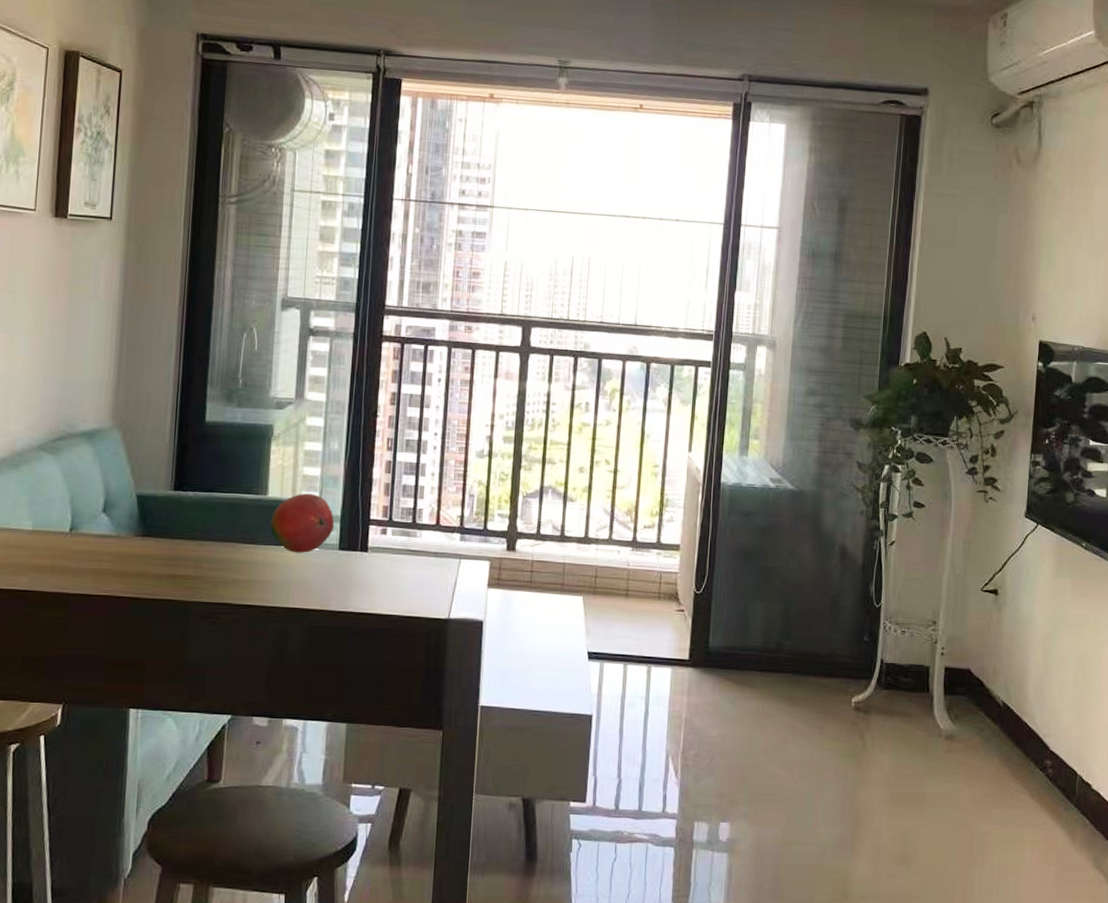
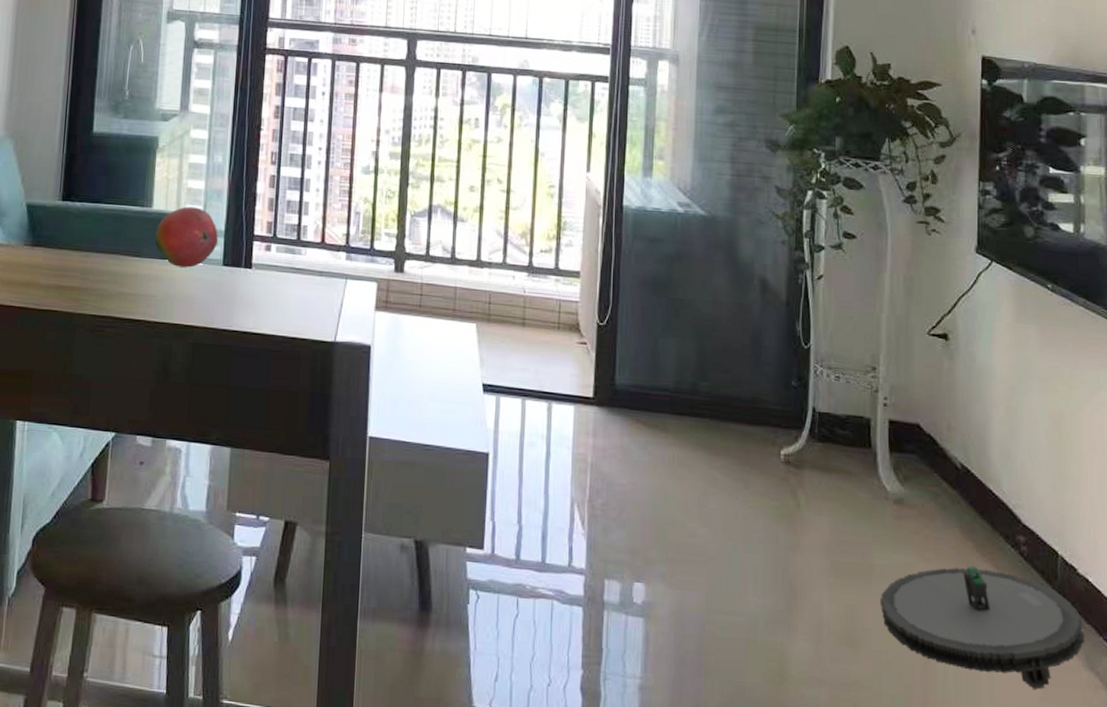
robot vacuum: none [929,788,1095,888] -> present [879,565,1085,690]

